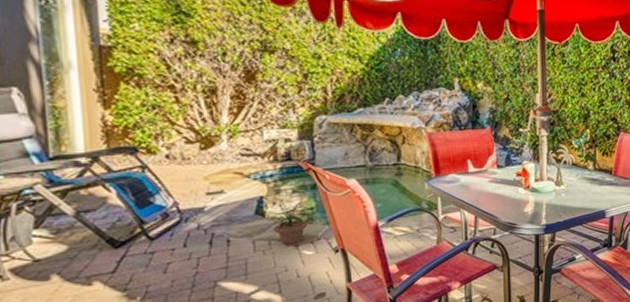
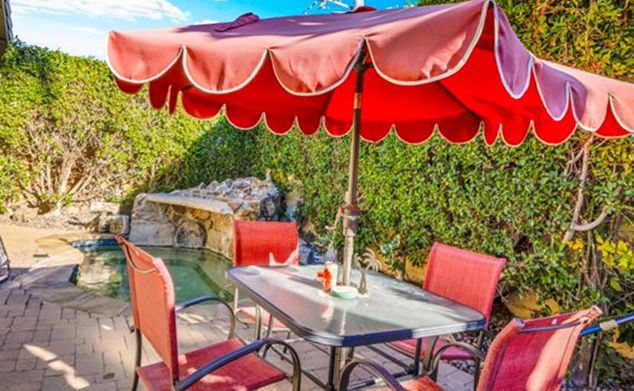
potted plant: present [269,199,309,245] -> none [79,269,113,317]

